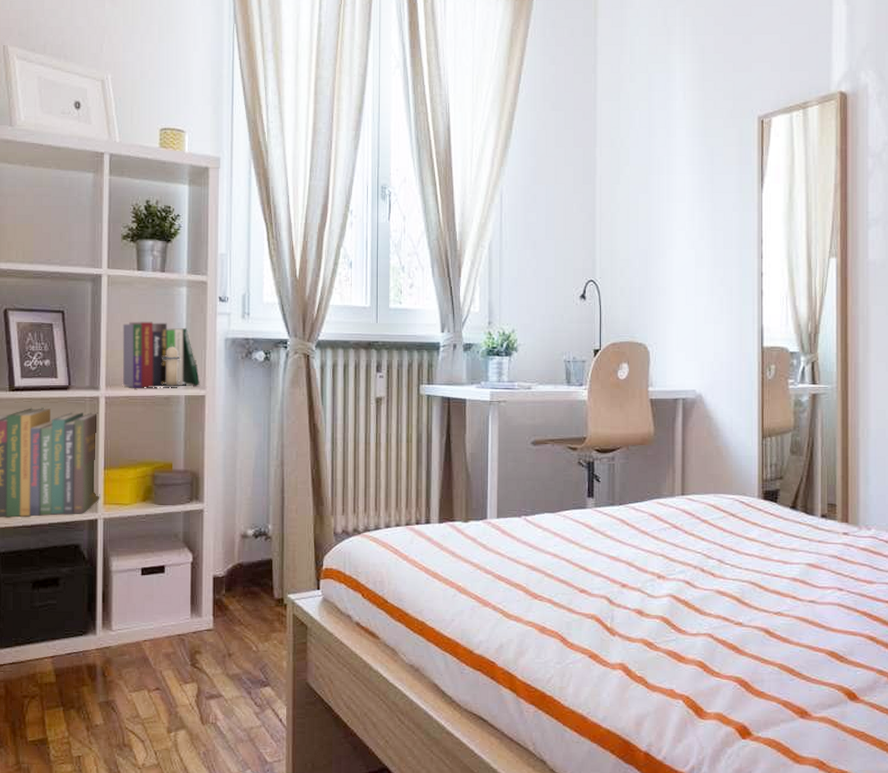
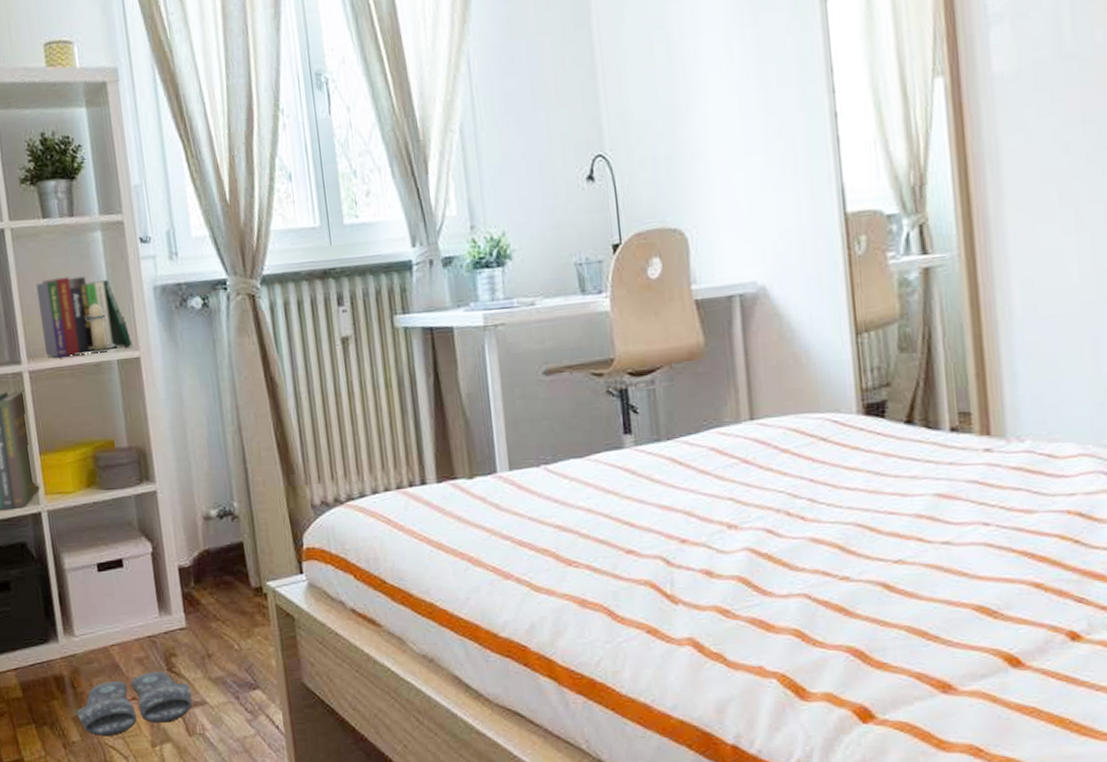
slippers: none [103,666,210,721] -> present [76,671,192,736]

